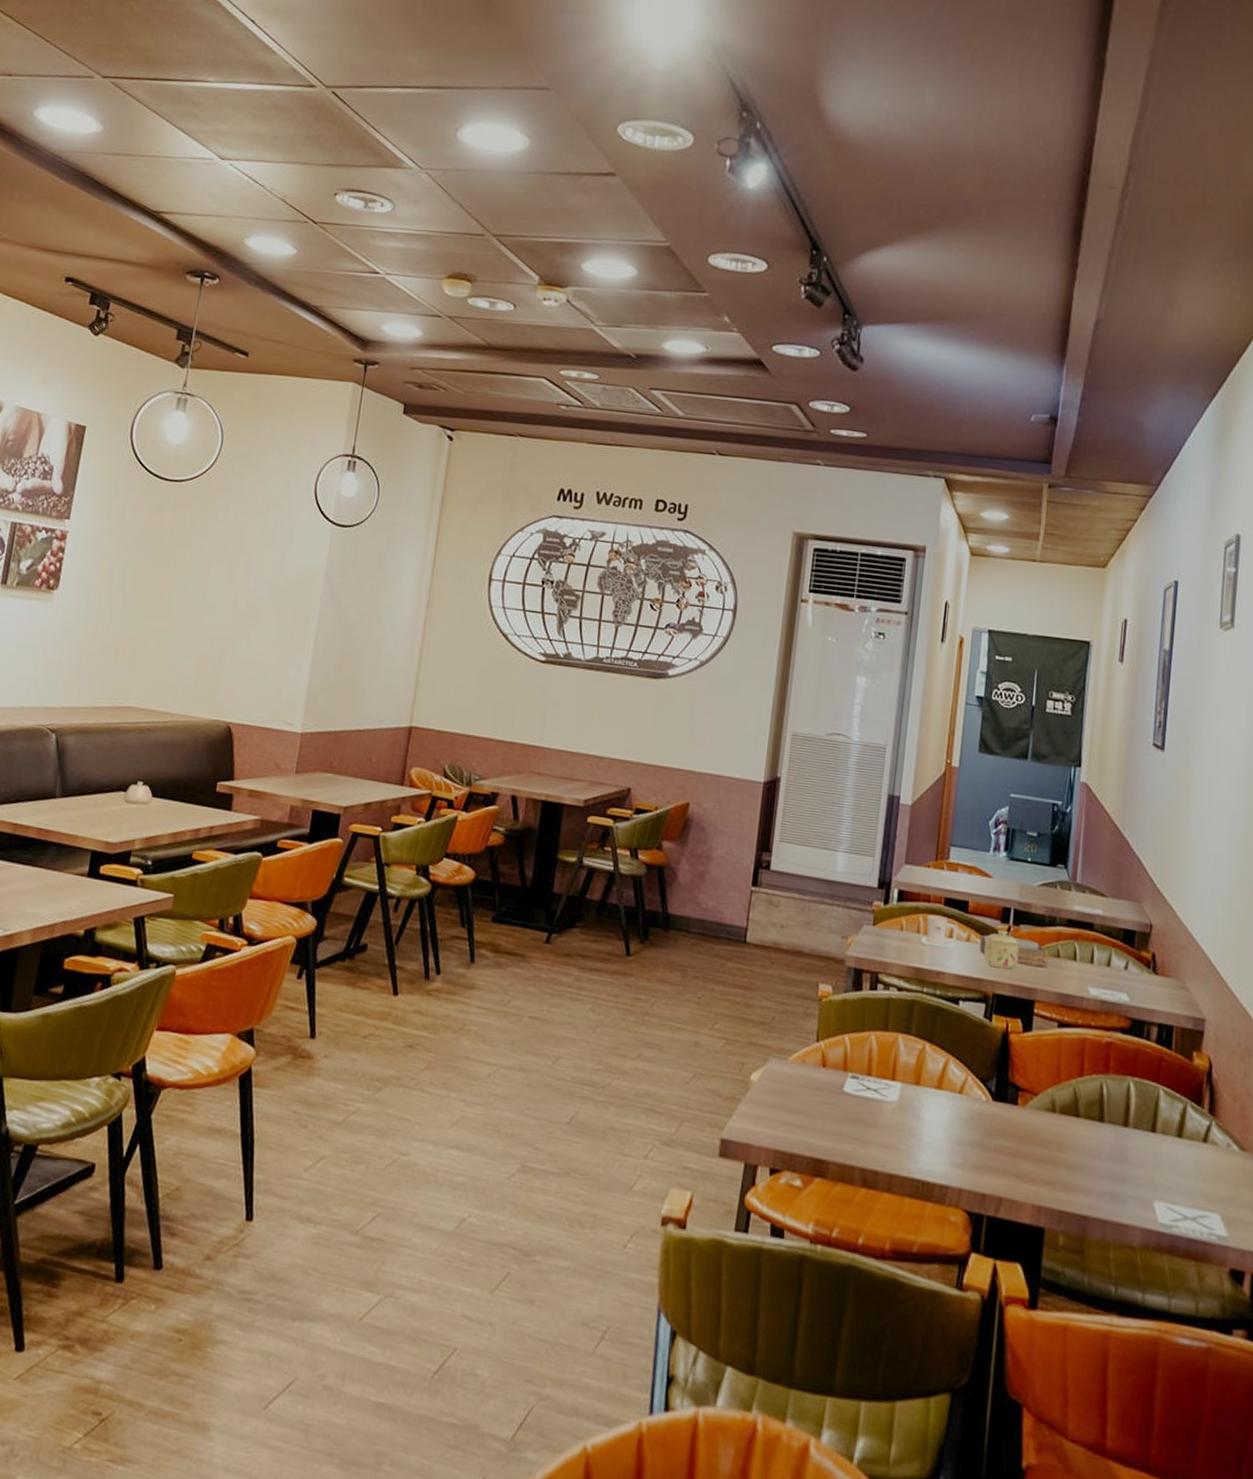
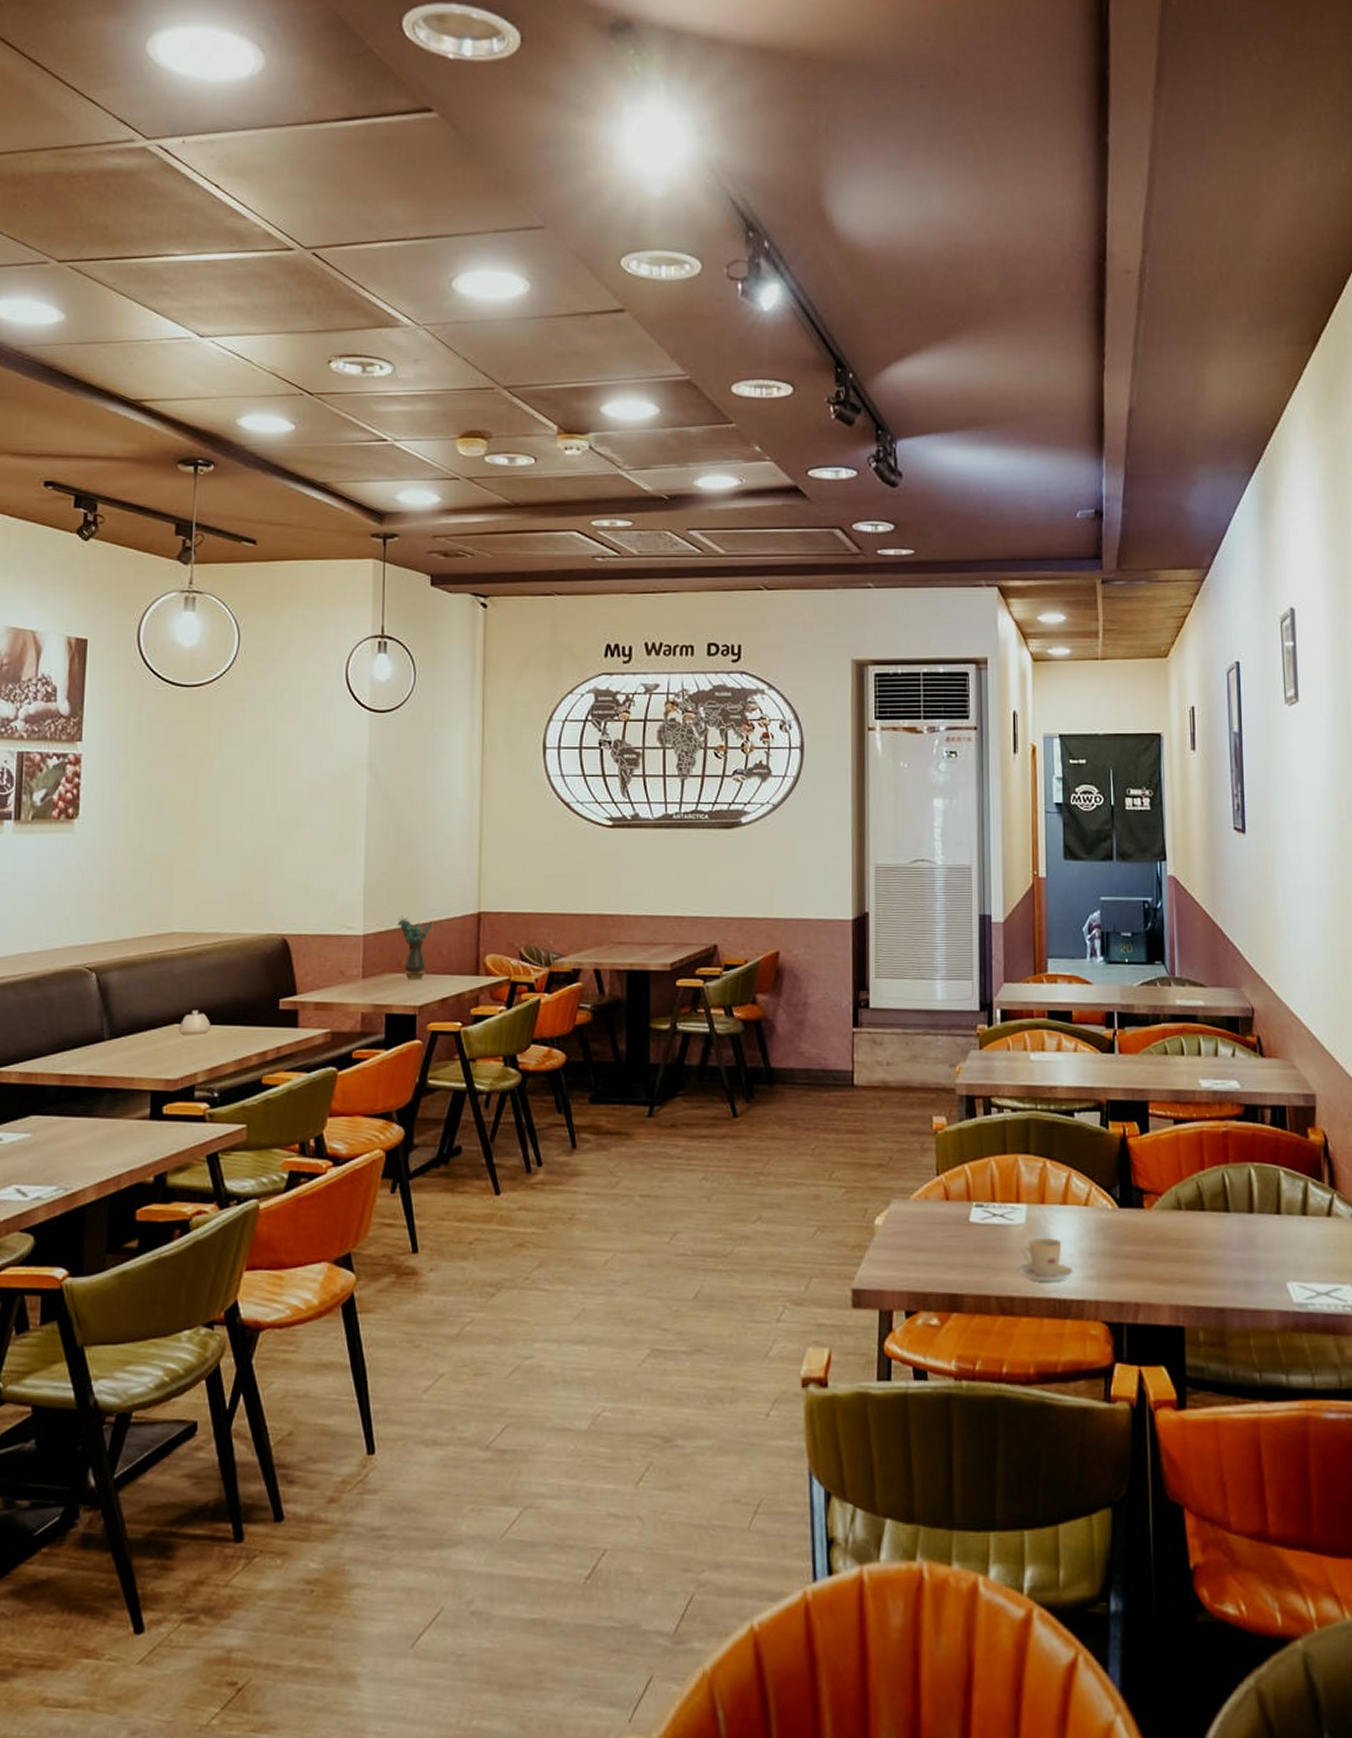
vase: none [333,720,366,783] -> present [397,916,432,980]
teacup: none [885,1117,940,1164] -> present [1018,1237,1073,1282]
mug: present [925,914,958,945] -> none [1031,1030,1065,1059]
napkin holder: present [979,936,1049,968] -> none [1088,1040,1157,1068]
sugar bowl: present [983,930,1021,970] -> none [1090,1035,1128,1074]

